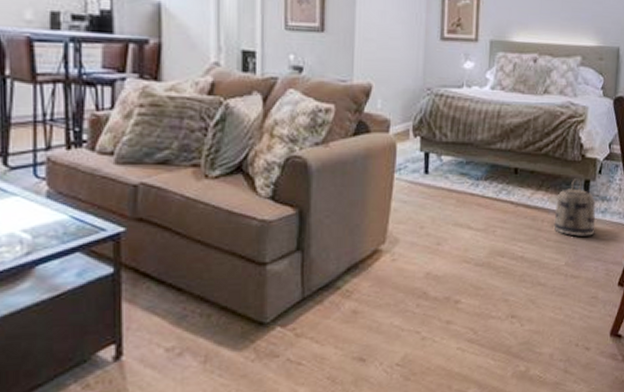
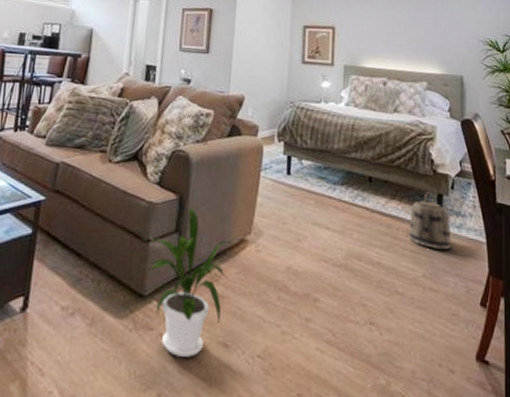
house plant: none [257,222,366,378] -> present [142,208,234,357]

